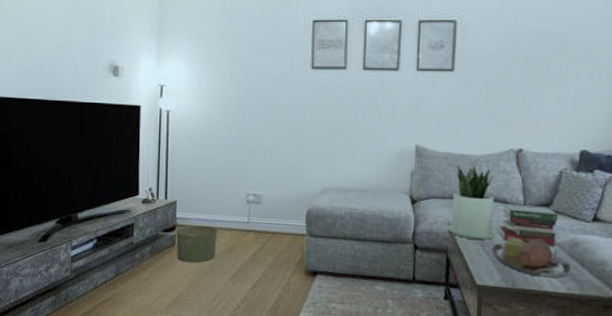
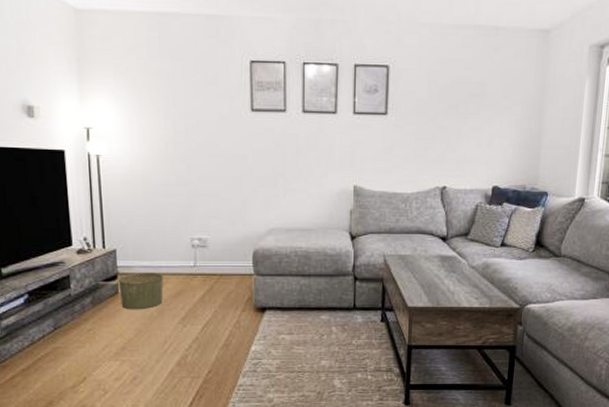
planter: present [446,165,496,240] -> none [382,203,424,267]
serving tray: present [492,237,570,279] -> none [421,264,483,296]
books: present [499,204,558,247] -> none [426,236,474,270]

